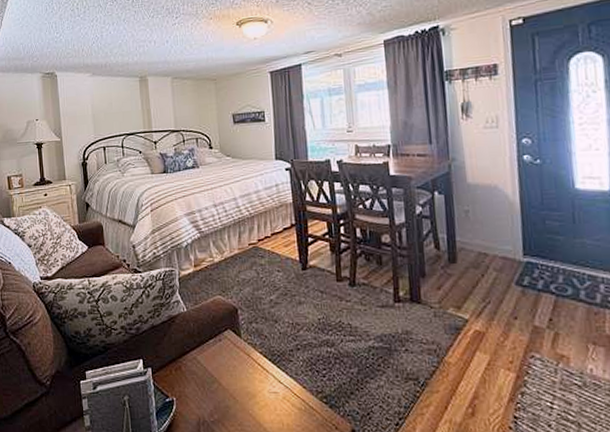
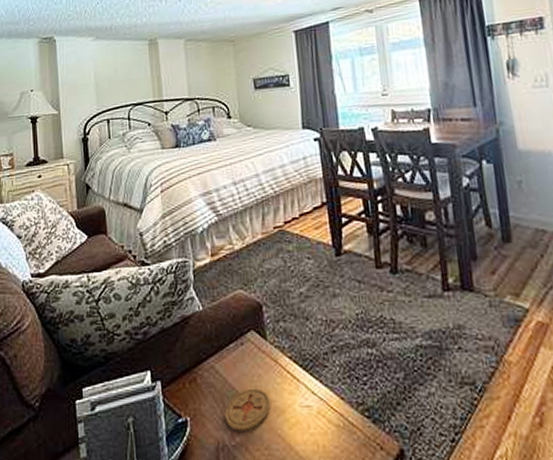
coaster: none [205,376,243,410] -> present [224,388,270,431]

